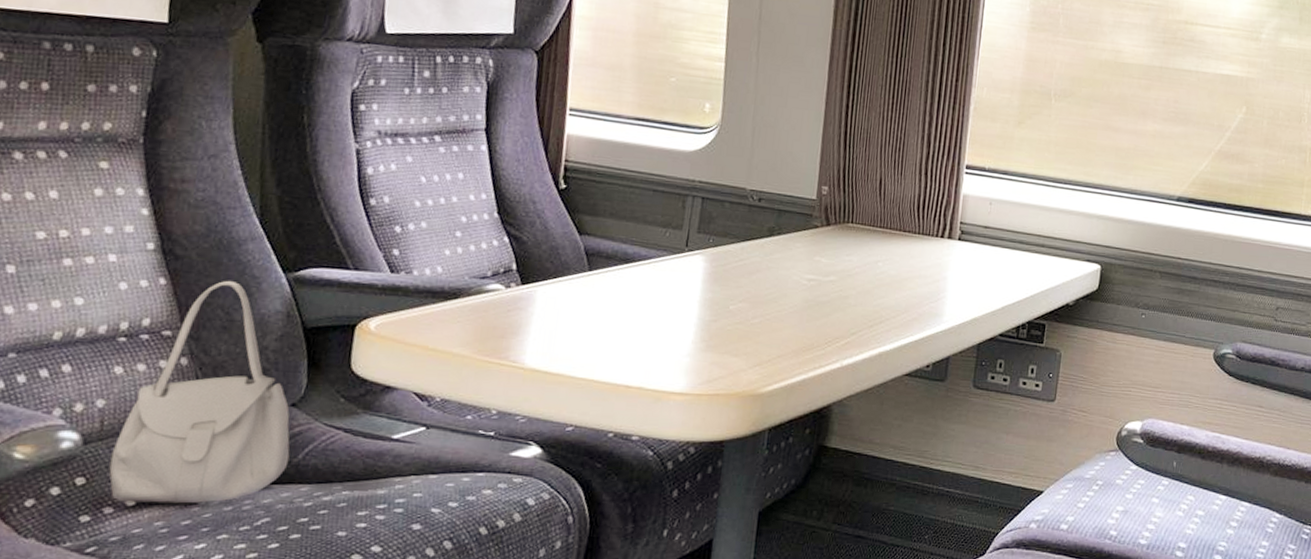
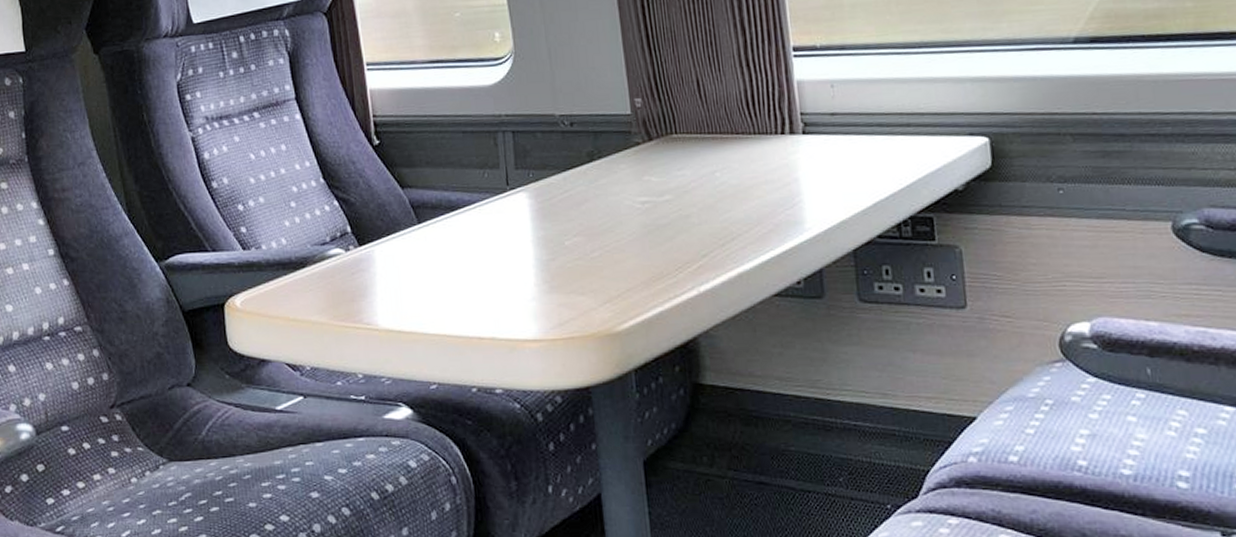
handbag: present [109,280,290,504] -> none [58,274,196,484]

